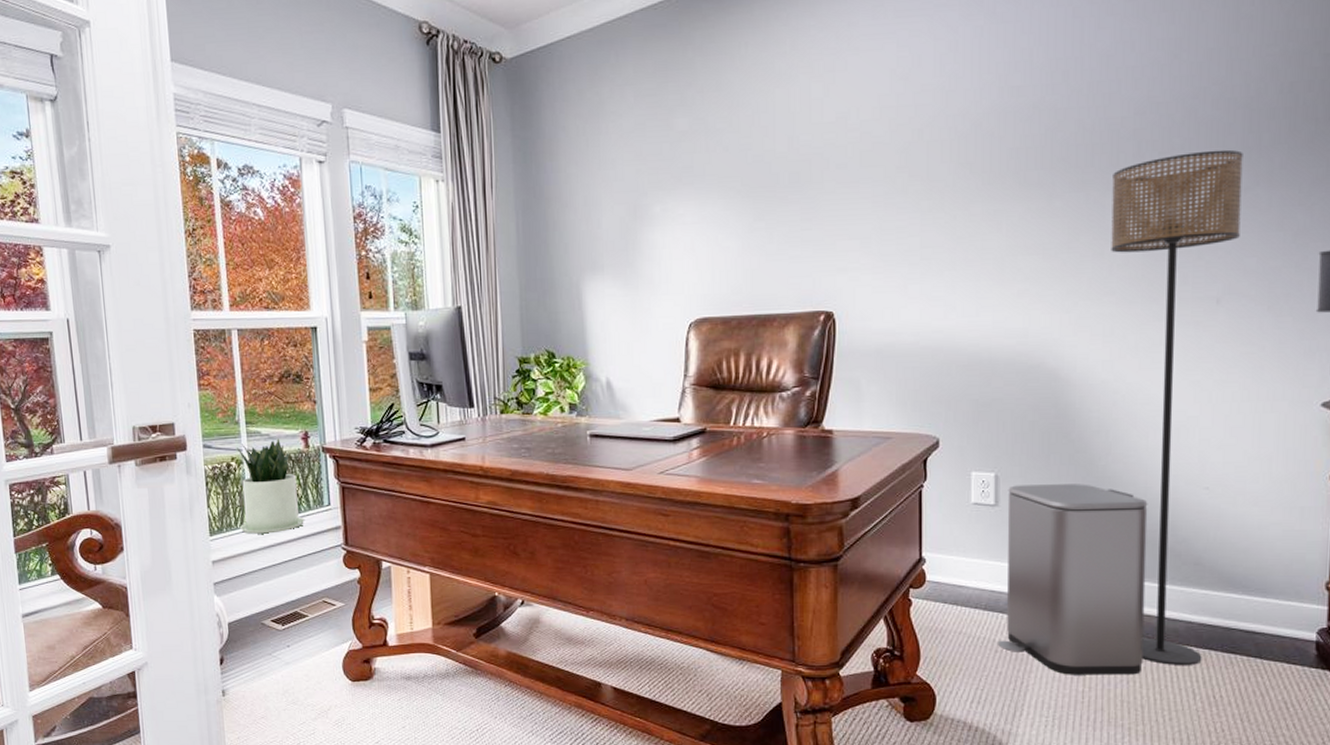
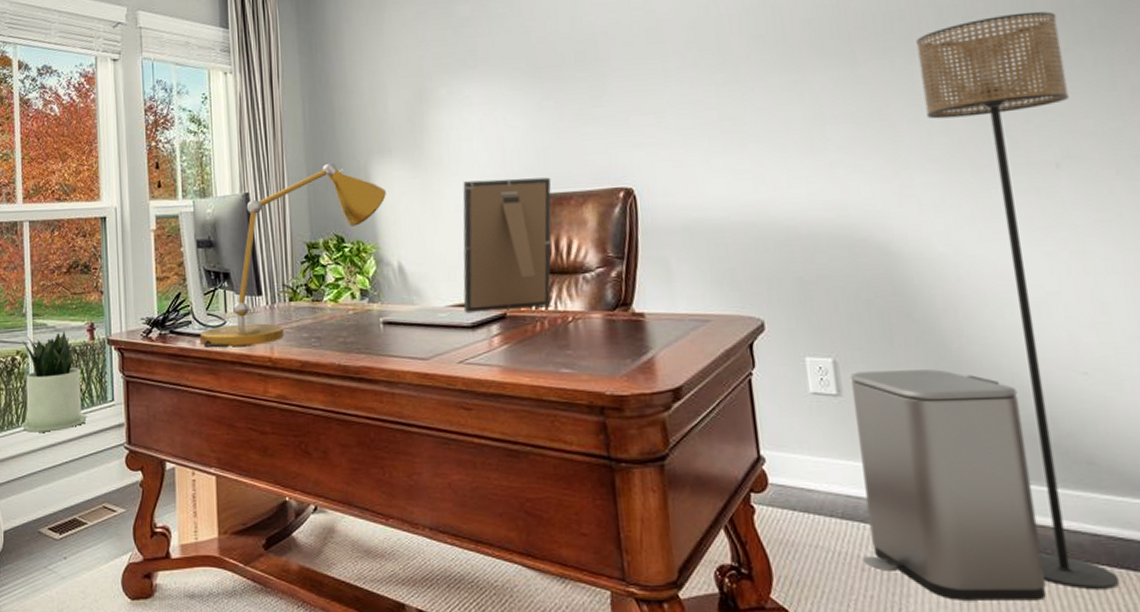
desk lamp: none [412,278,597,457] -> present [199,162,386,349]
picture frame: none [666,299,757,428] -> present [463,177,552,314]

